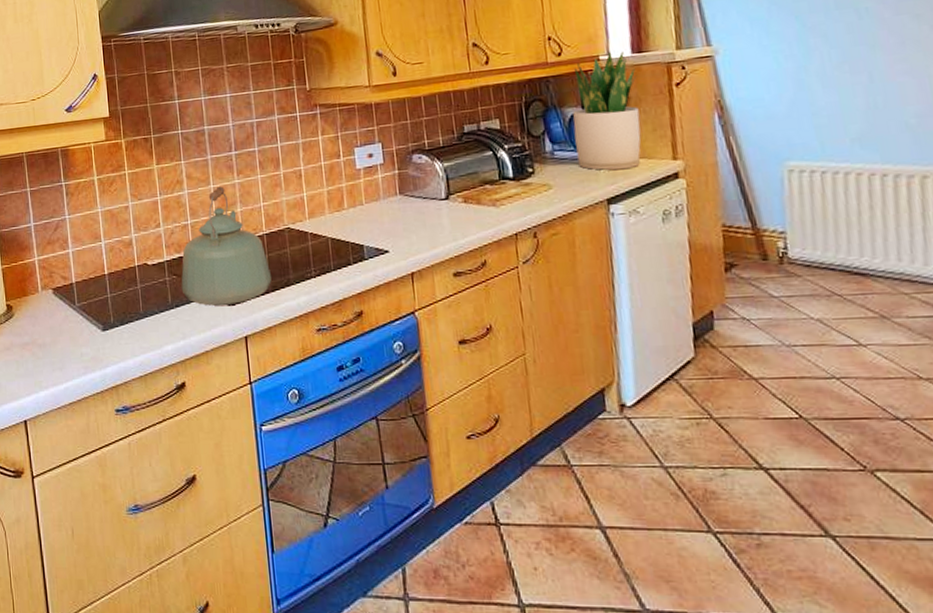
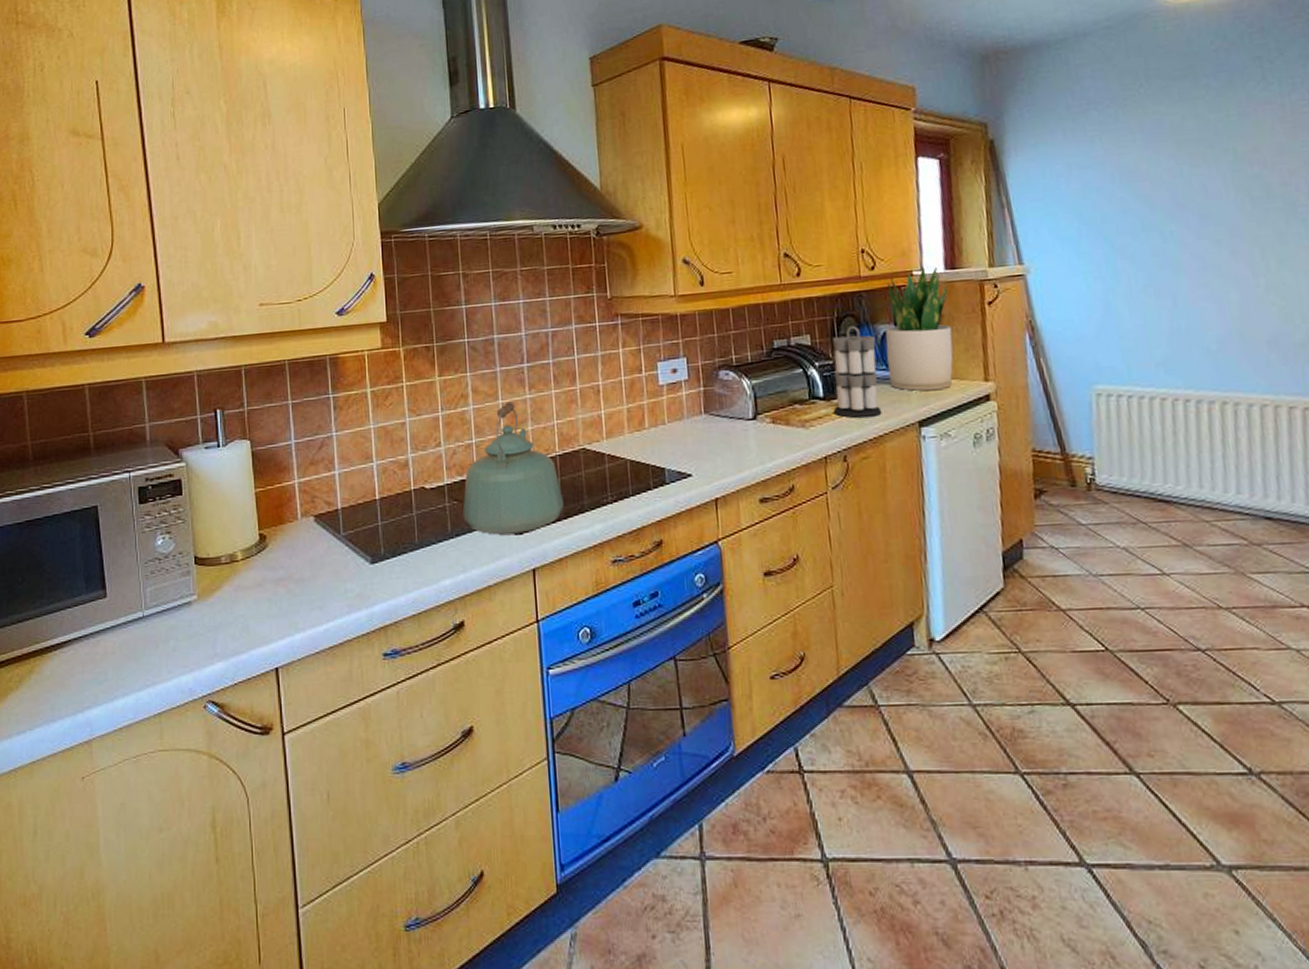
spice rack: none [521,109,571,197] -> present [833,325,882,418]

